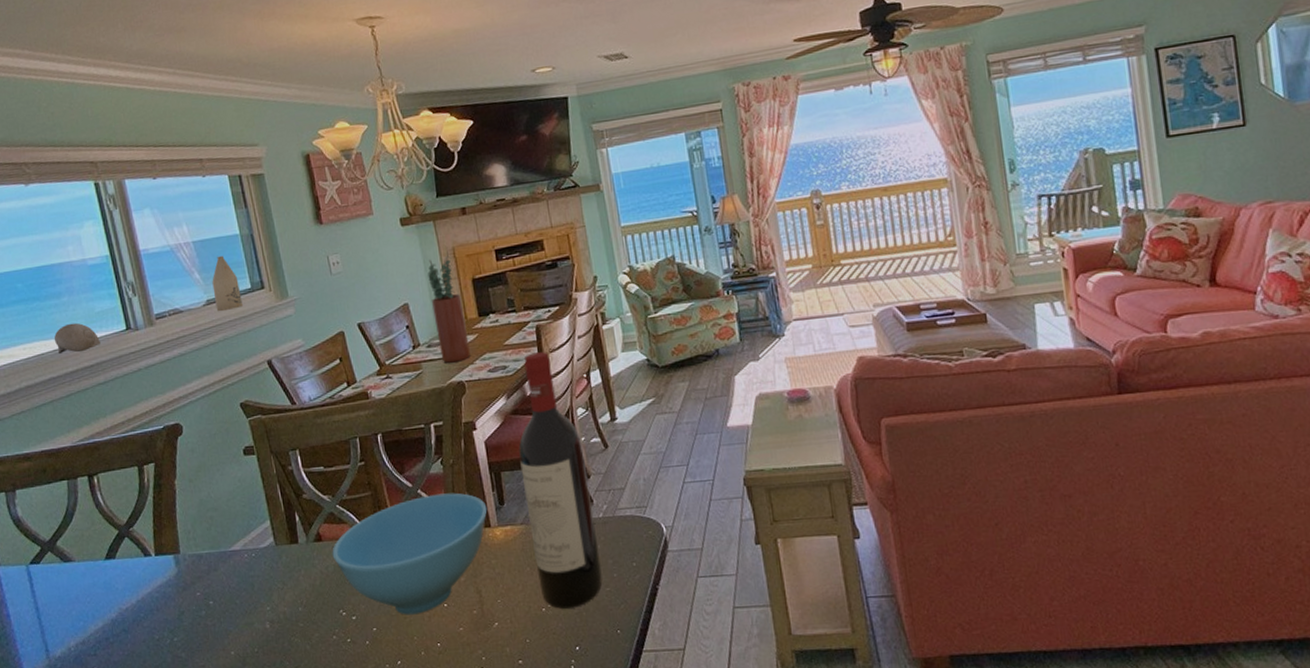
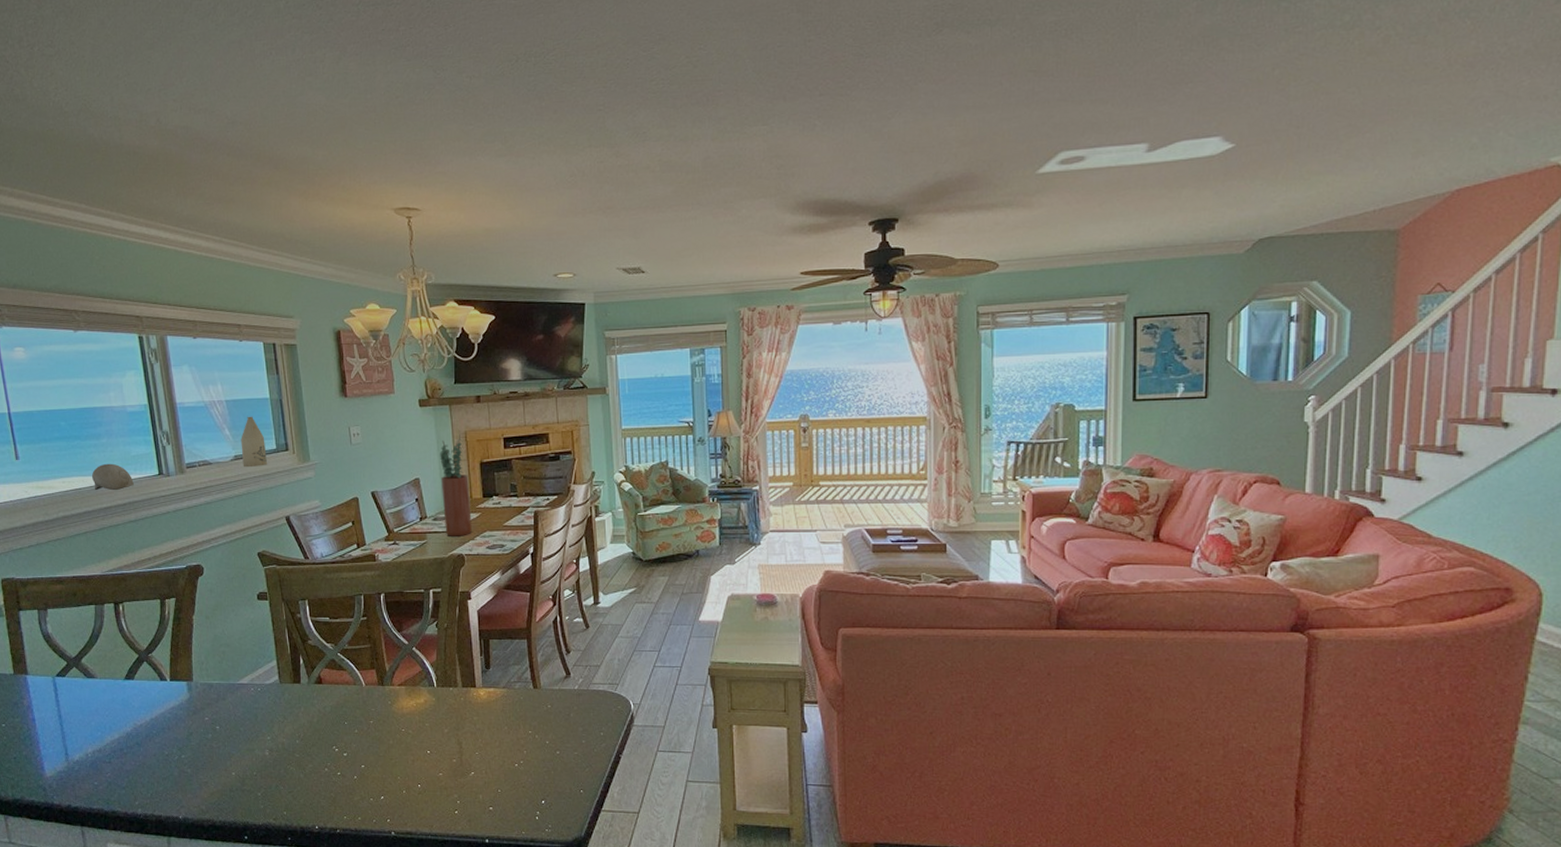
bowl: present [332,492,488,615] -> none [330,653,474,757]
wine bottle: present [518,352,603,609] -> none [508,536,572,766]

